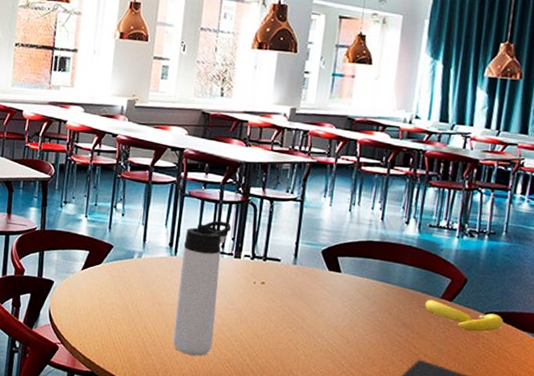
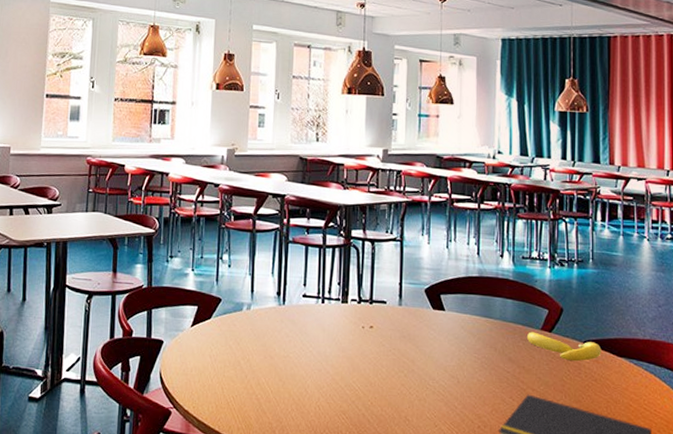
thermos bottle: present [172,220,232,356] -> none [287,265,337,410]

